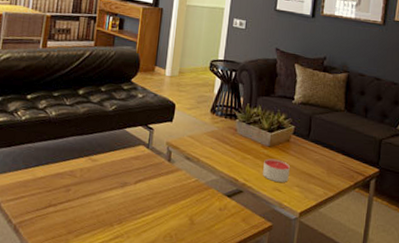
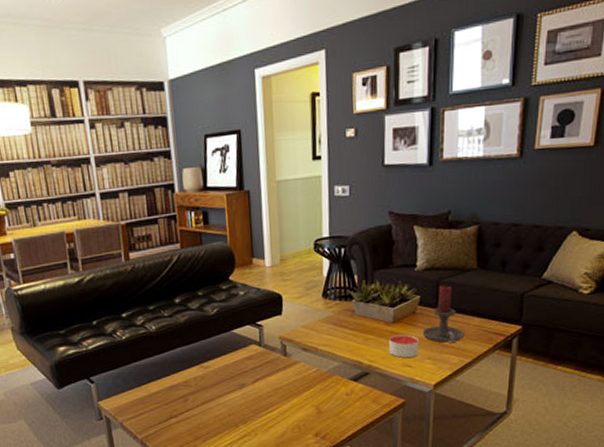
candle holder: none [294,119,330,176] -> present [422,285,464,344]

